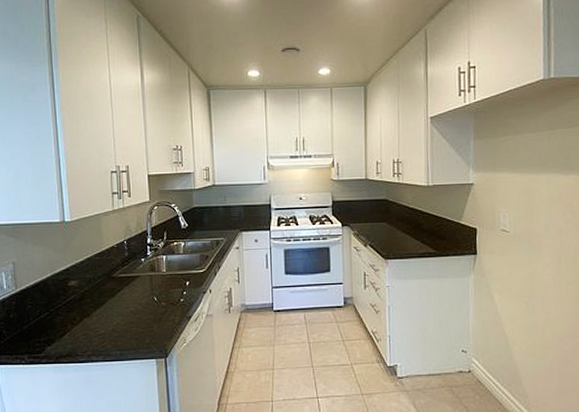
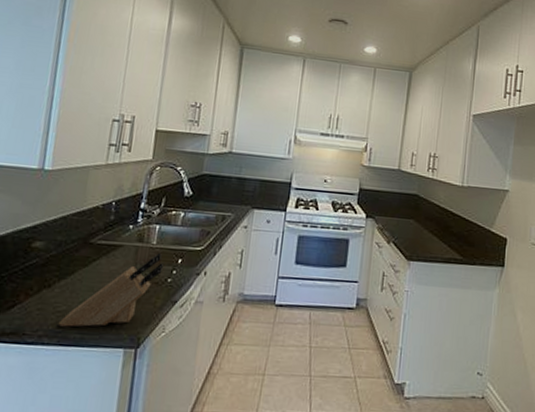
knife block: none [101,278,175,346] -> present [58,252,163,327]

